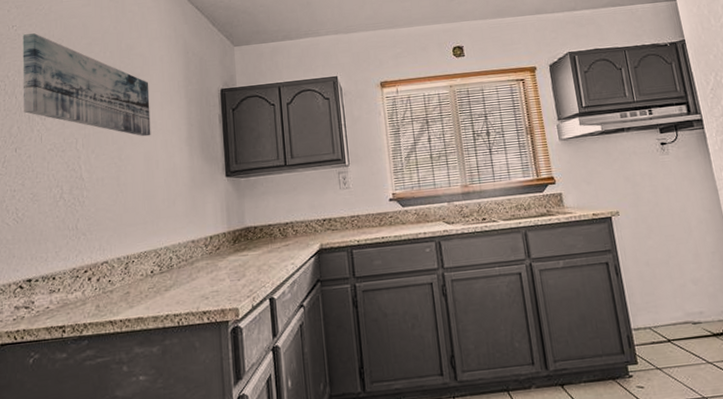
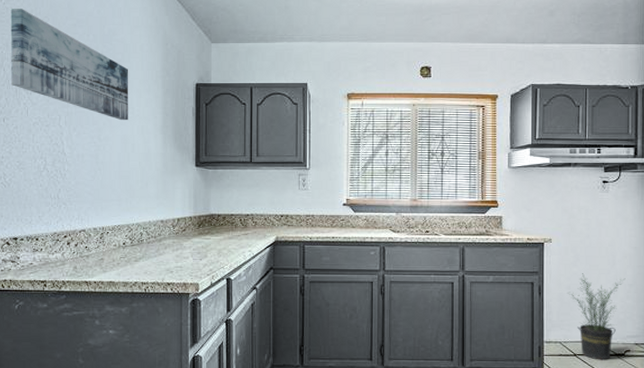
potted plant: none [646,245,709,344] -> present [567,273,626,360]

